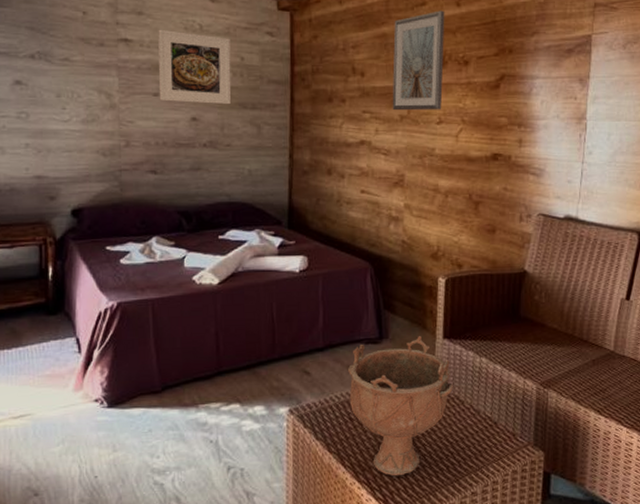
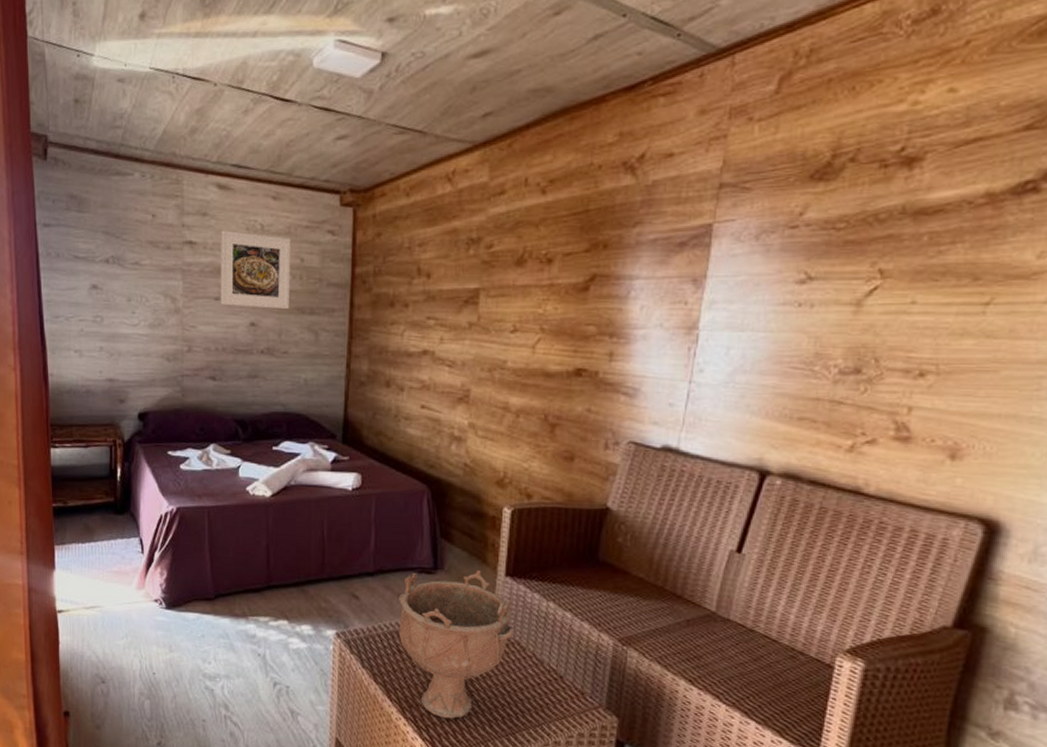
picture frame: present [392,10,445,111] -> none [460,200,527,317]

